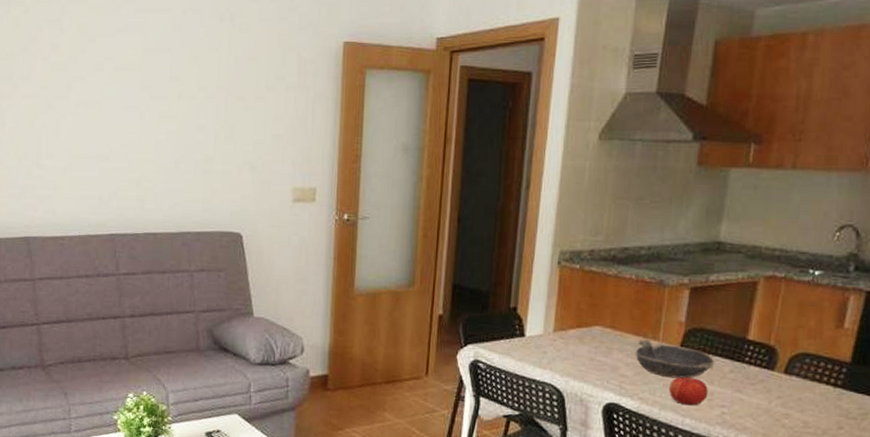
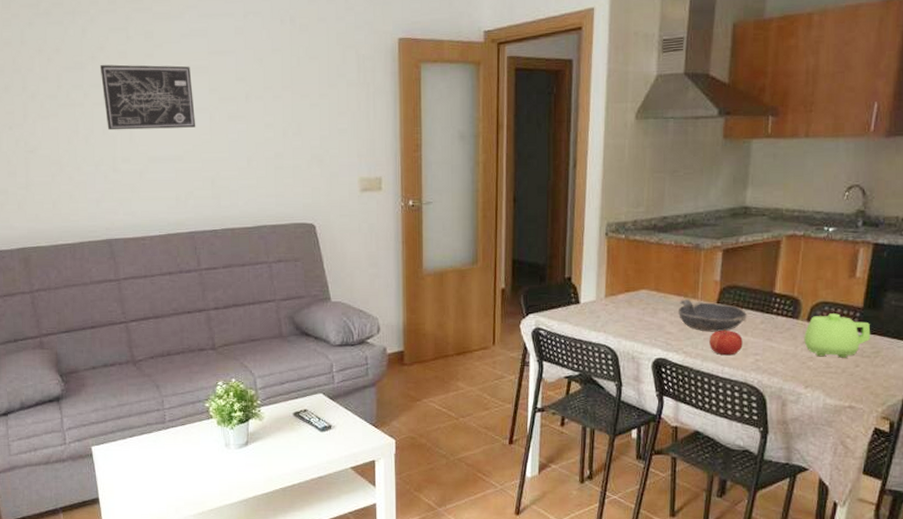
wall art: none [31,57,125,126] -> present [100,64,196,131]
teapot: none [779,366,859,418] -> present [804,313,871,358]

